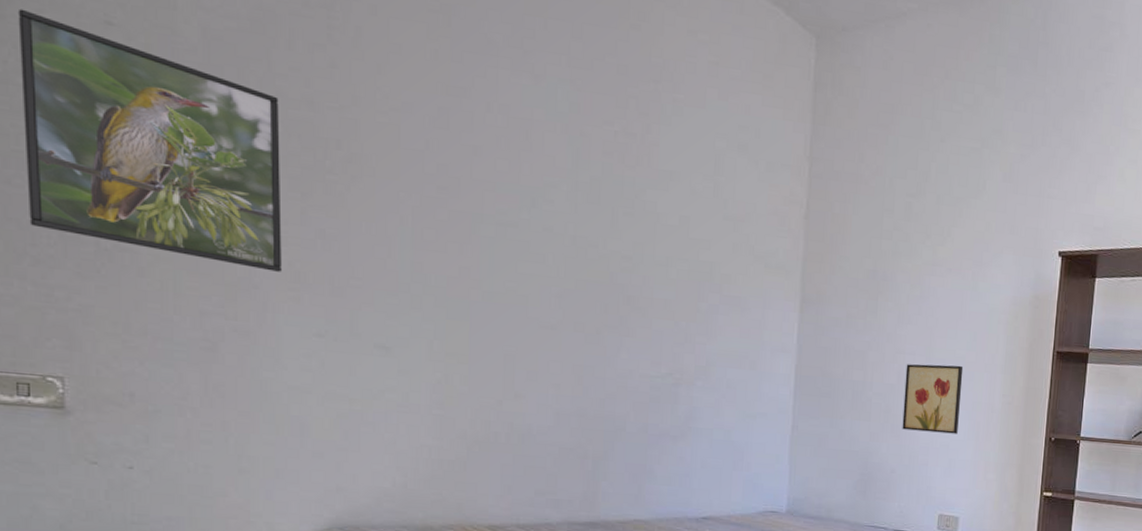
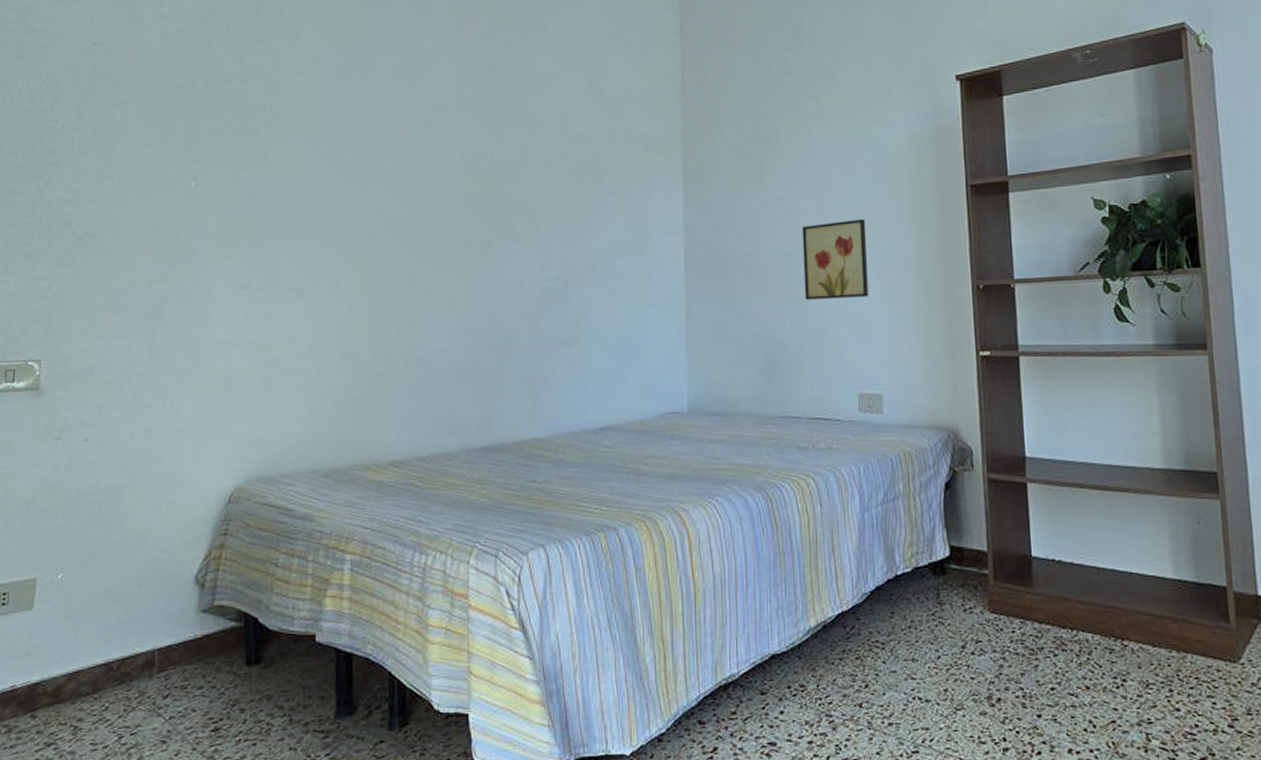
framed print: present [17,8,282,272] -> none [26,47,217,234]

